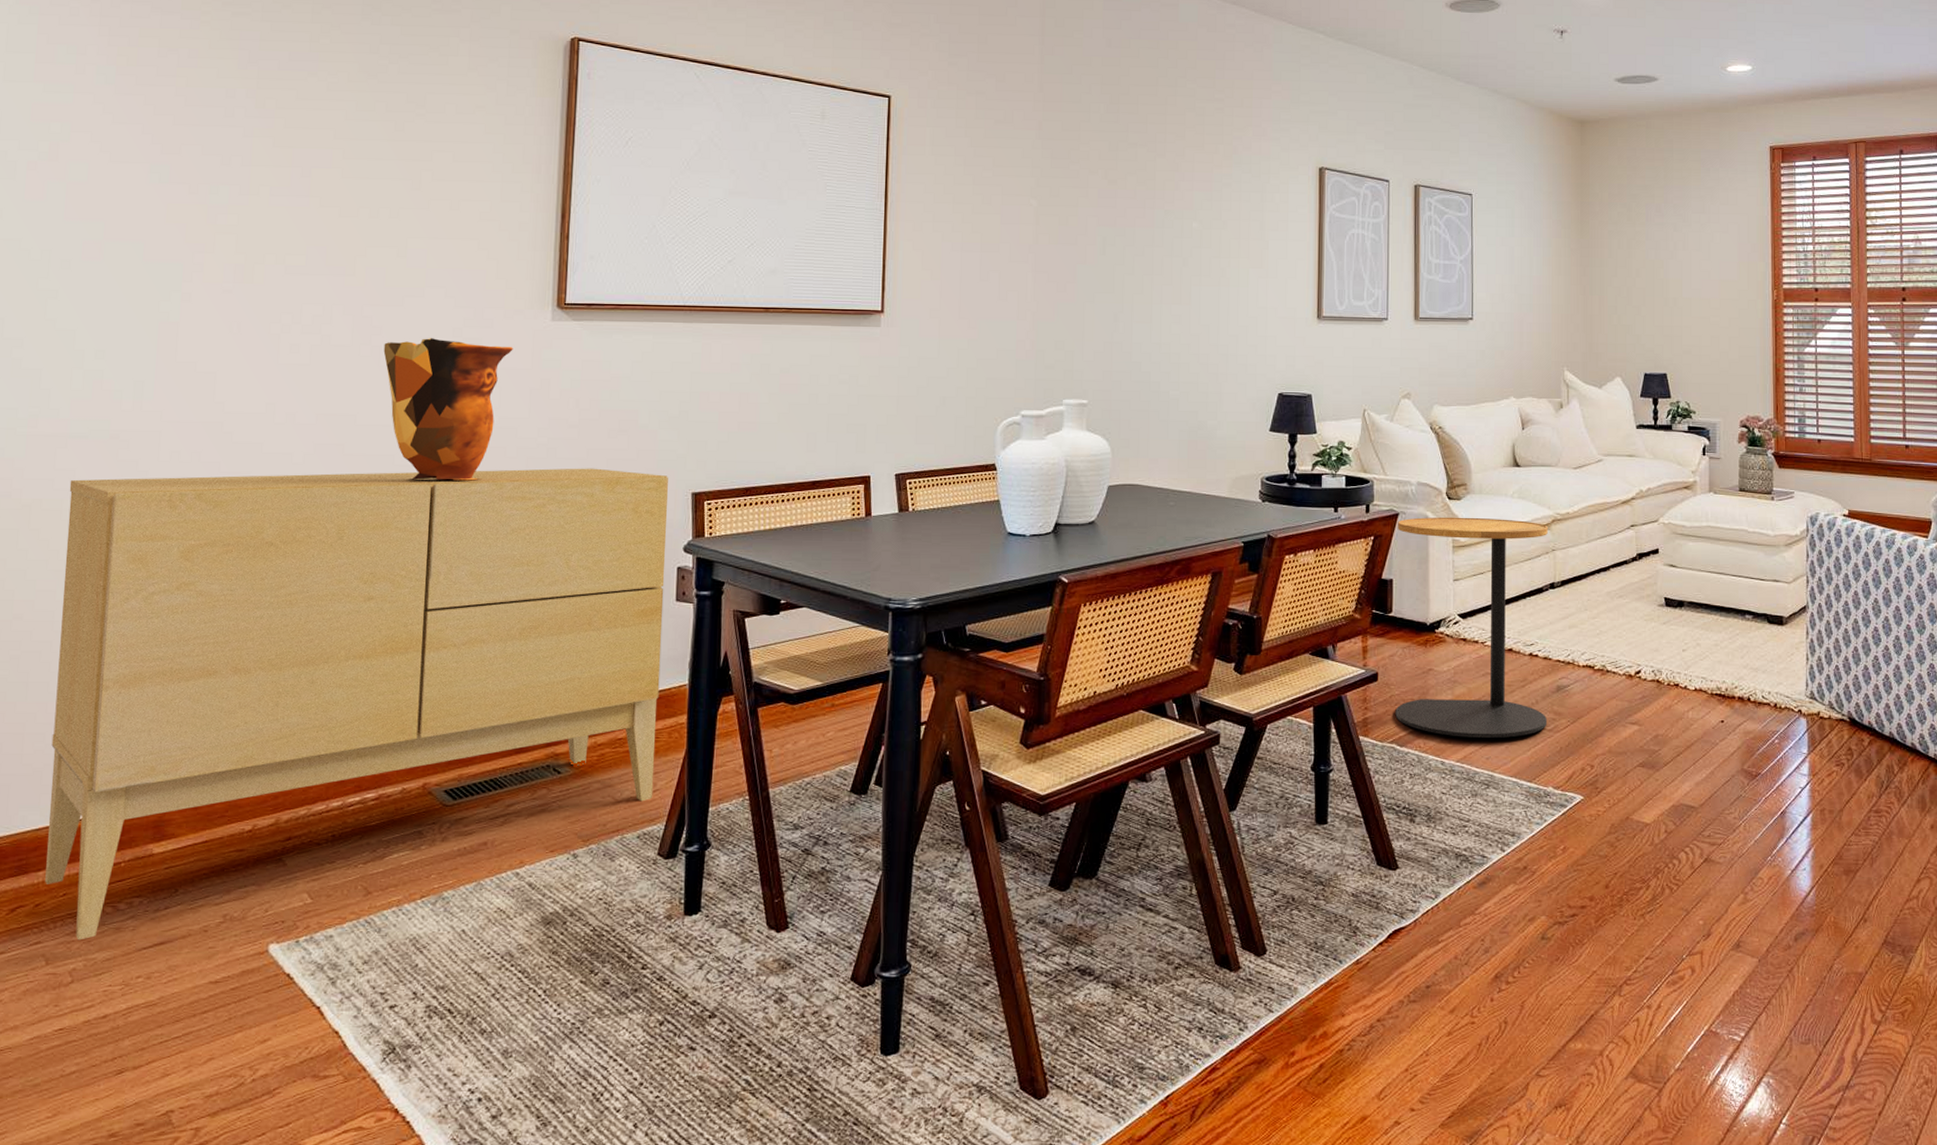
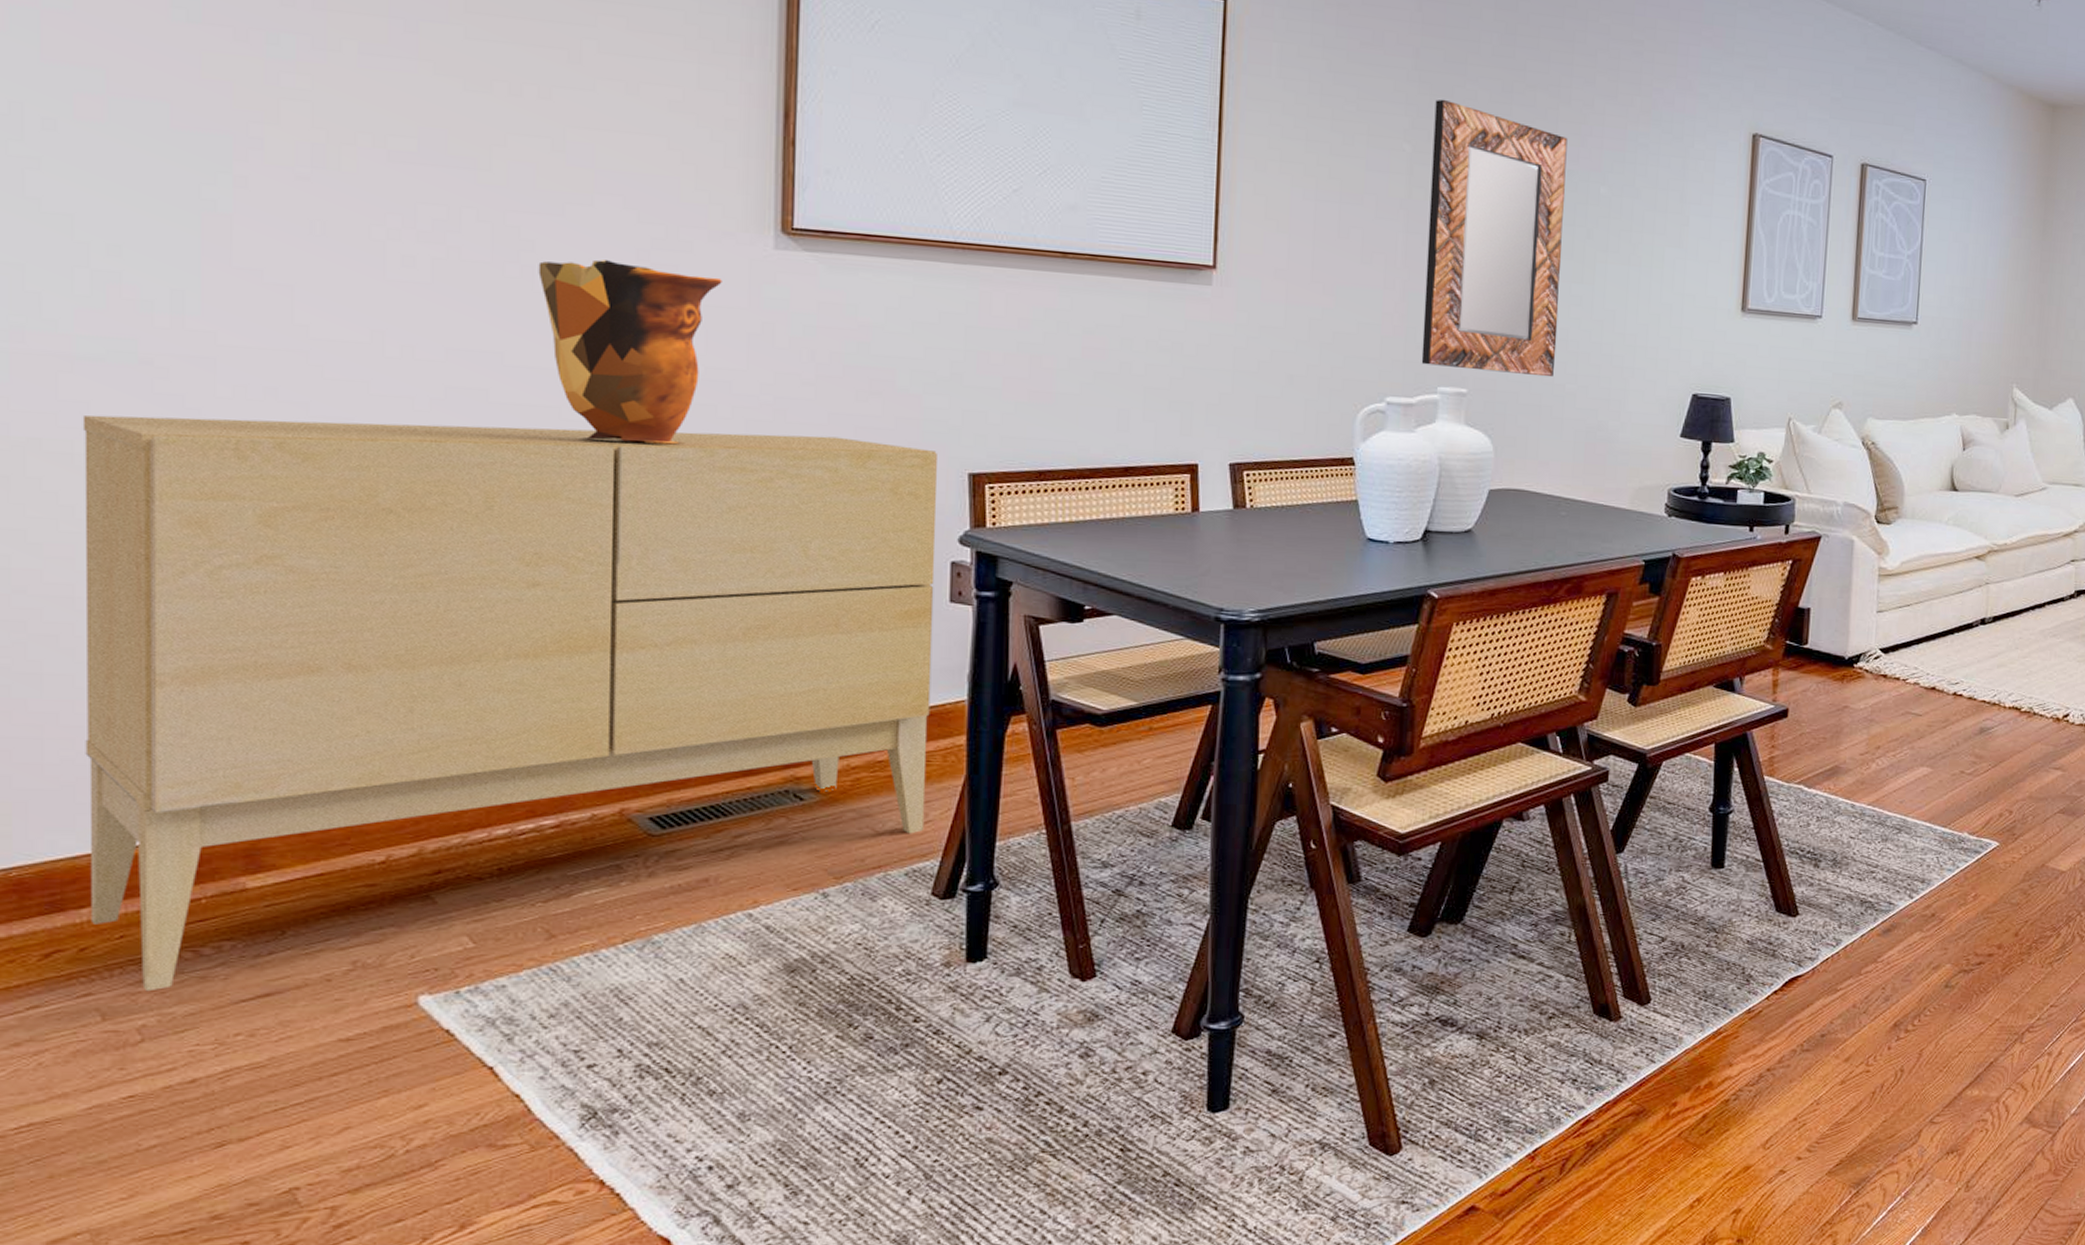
home mirror: none [1049,161,1164,386] -> present [1421,99,1568,377]
side table: present [1395,517,1548,738] -> none [1805,542,1983,781]

